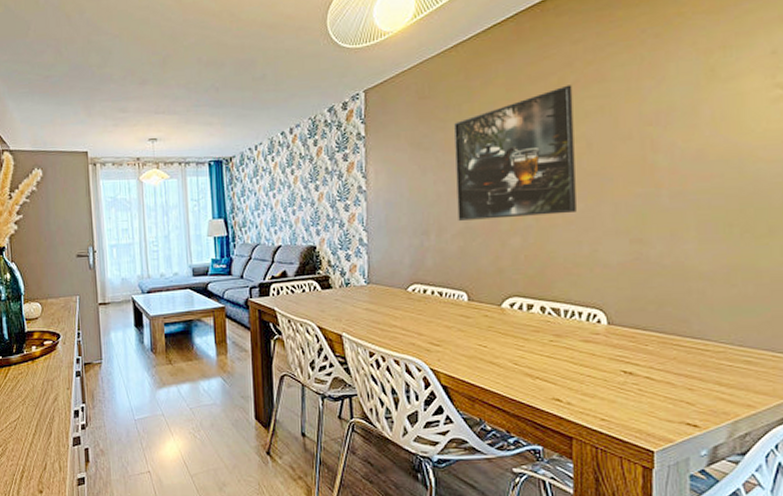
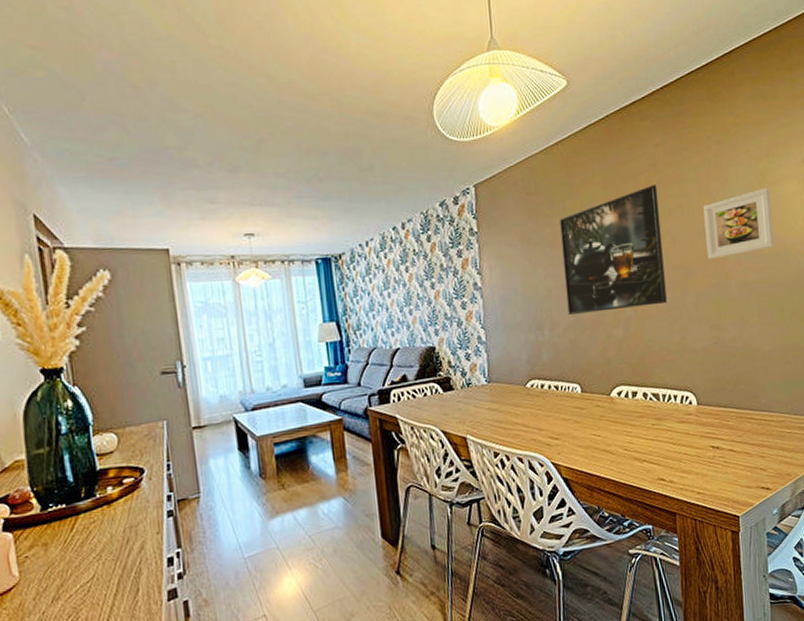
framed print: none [630,84,725,166] -> present [703,187,775,260]

